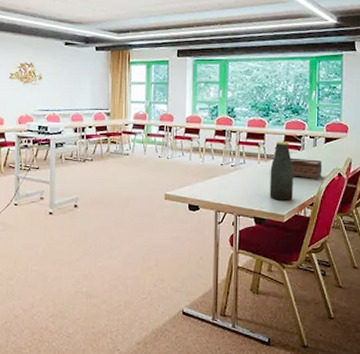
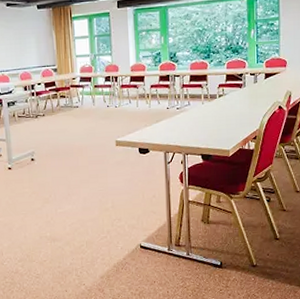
bottle: present [270,141,293,201] -> none [214,80,237,137]
tissue box: present [290,157,322,180] -> none [232,95,264,115]

